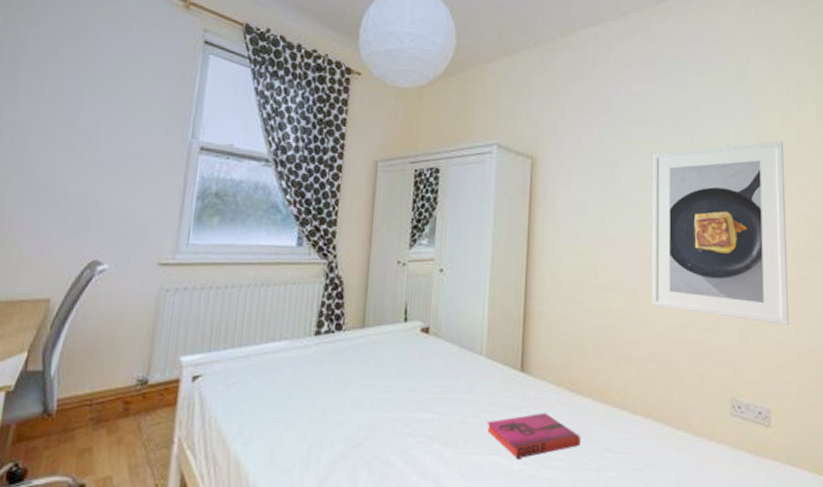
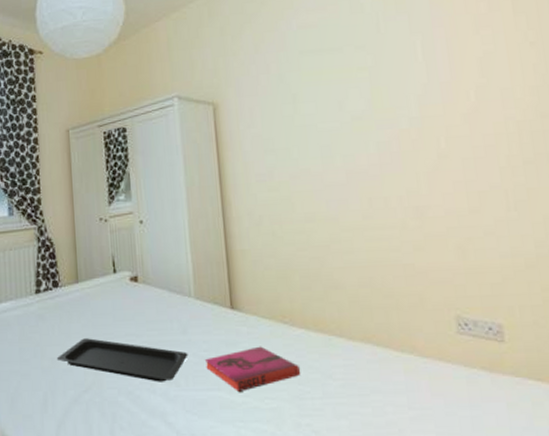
serving tray: none [328,389,471,443] -> present [56,338,188,382]
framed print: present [651,141,789,325] -> none [335,46,511,236]

